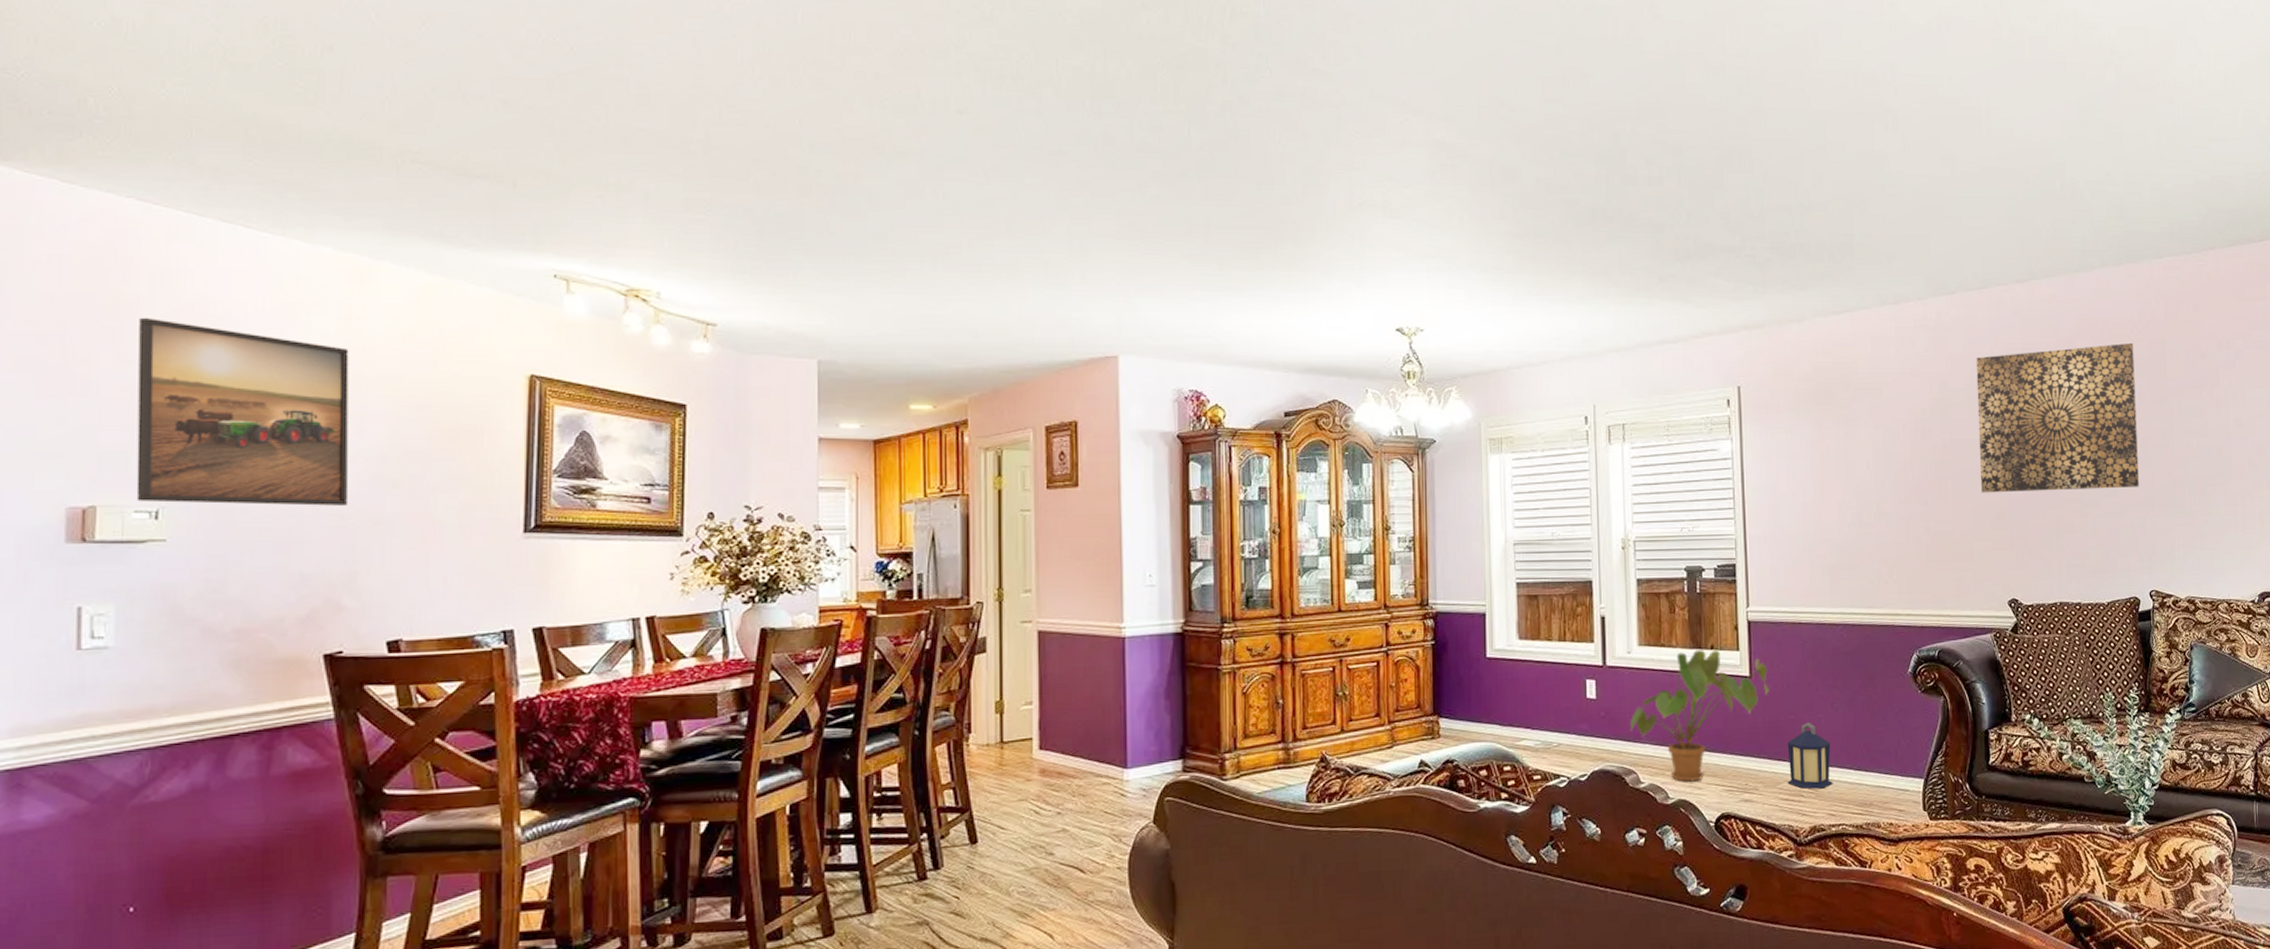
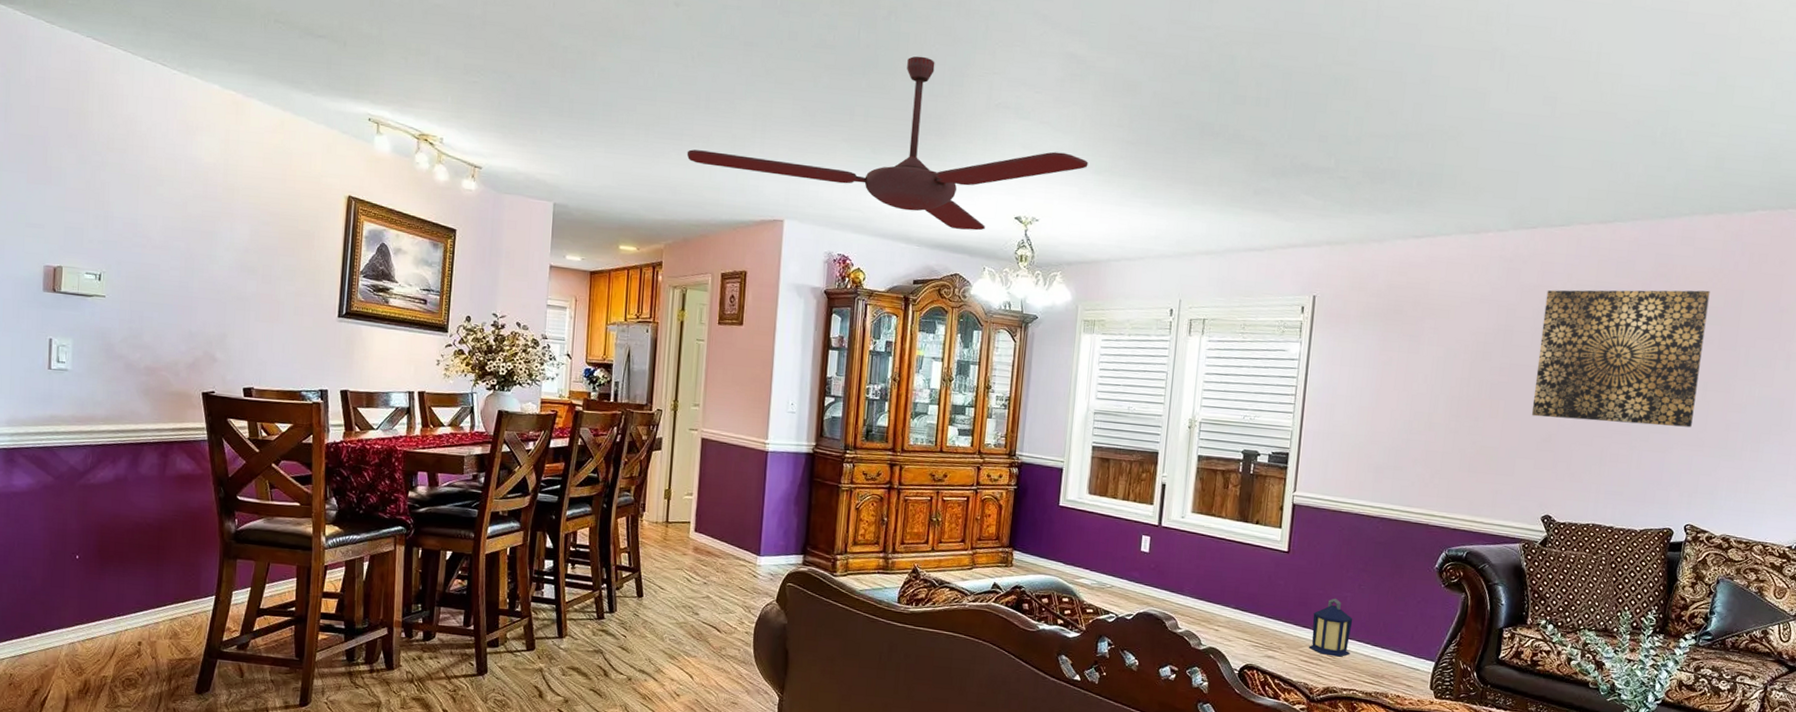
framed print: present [136,317,349,506] -> none [87,129,227,283]
ceiling fan: none [988,154,1473,349] -> present [686,56,1088,231]
house plant: present [1630,649,1769,782] -> none [1175,522,1305,634]

